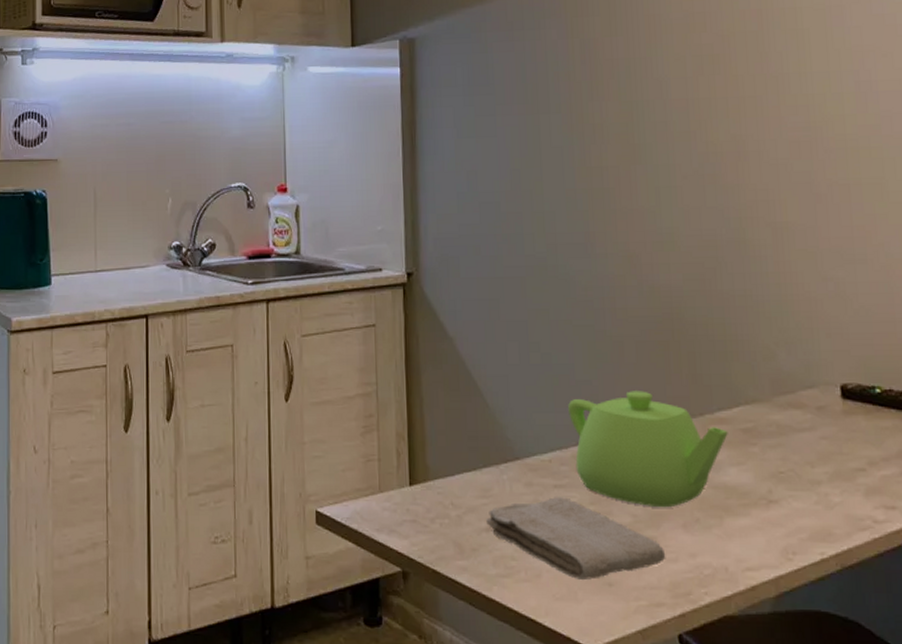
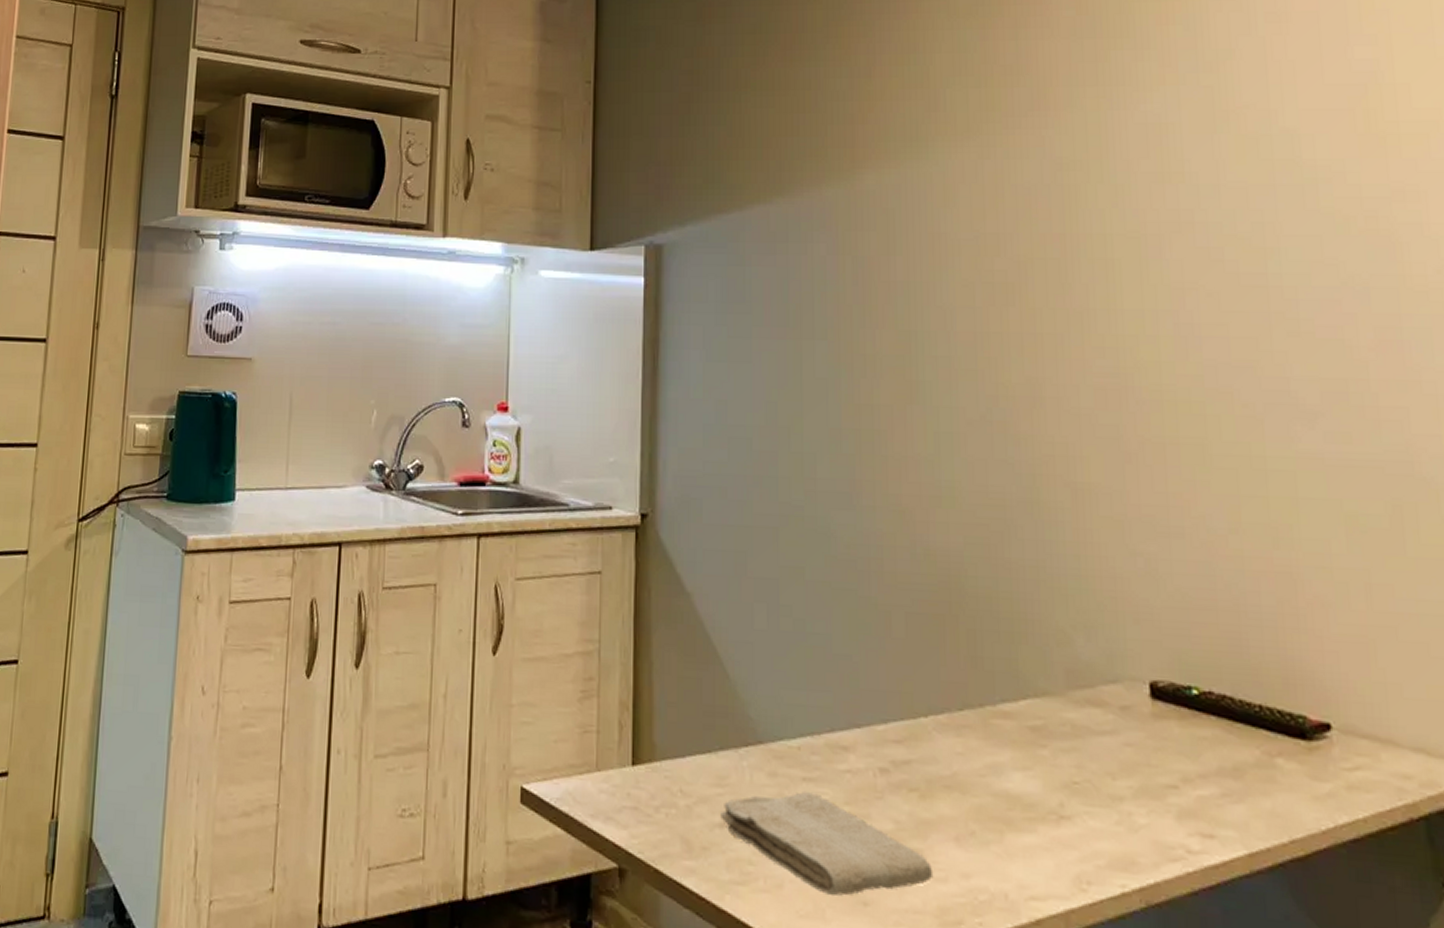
teapot: present [568,391,728,508] -> none [823,671,1013,816]

